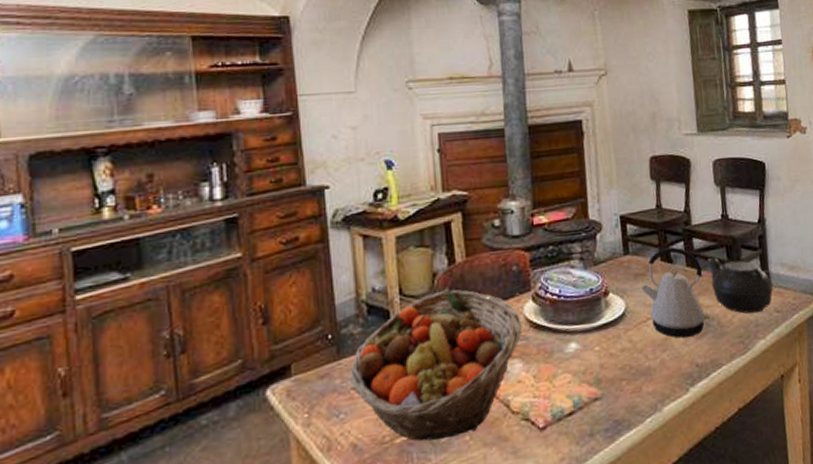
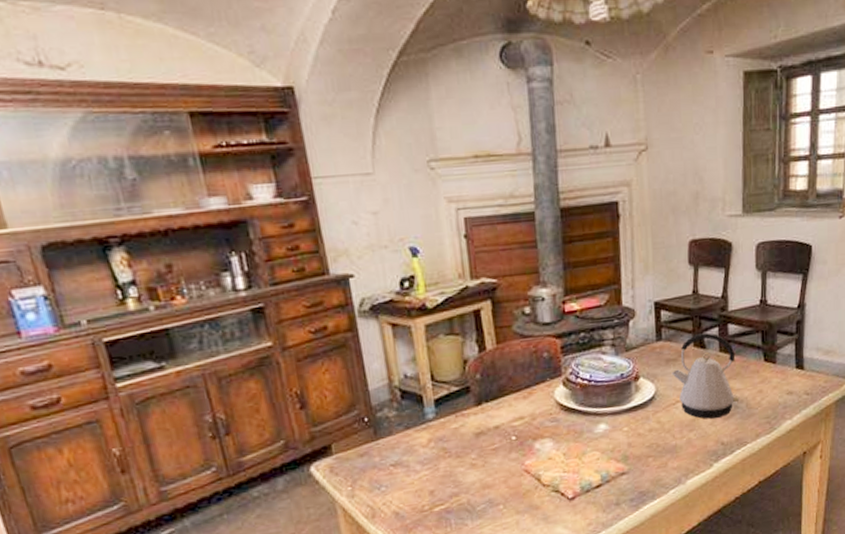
fruit basket: present [350,289,523,442] -> none [388,375,553,510]
teapot: present [708,257,773,314] -> none [742,342,806,396]

